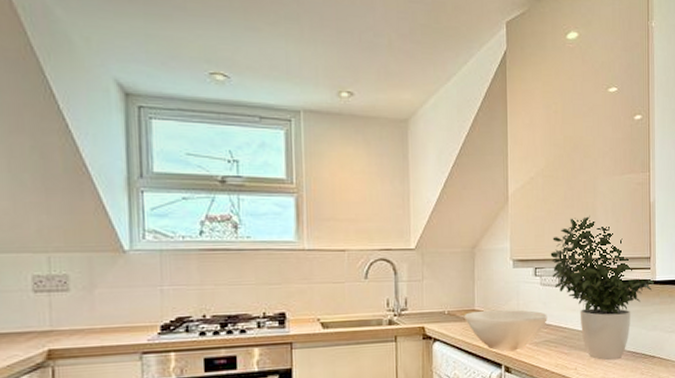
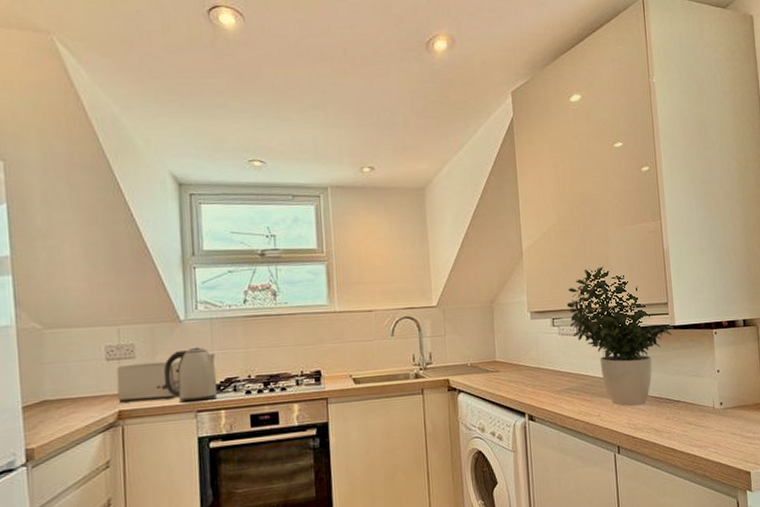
toaster: none [45,295,123,342] -> present [116,360,180,404]
kettle: none [103,281,167,344] -> present [163,347,218,404]
bowl: present [465,309,549,352] -> none [487,359,569,401]

